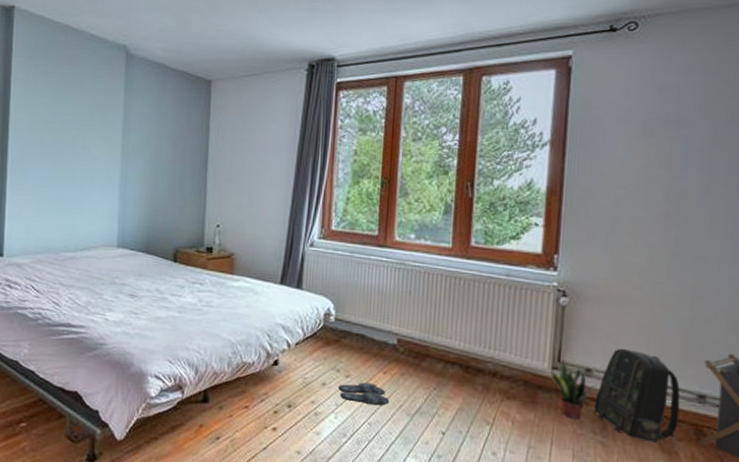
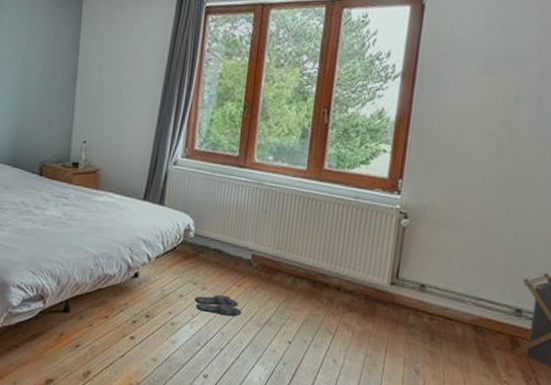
potted plant: present [551,359,597,420] -> none [389,276,429,331]
backpack: present [593,348,681,443] -> none [424,266,501,351]

